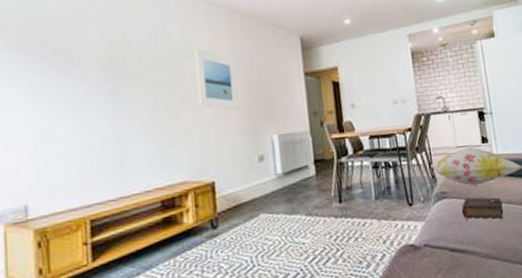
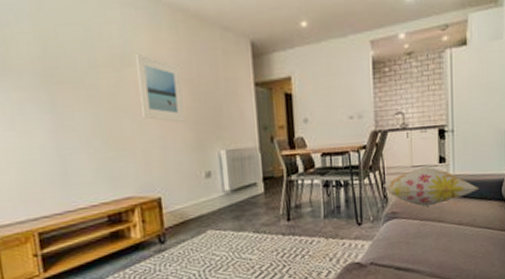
book: present [461,197,504,222] -> none [410,218,453,242]

